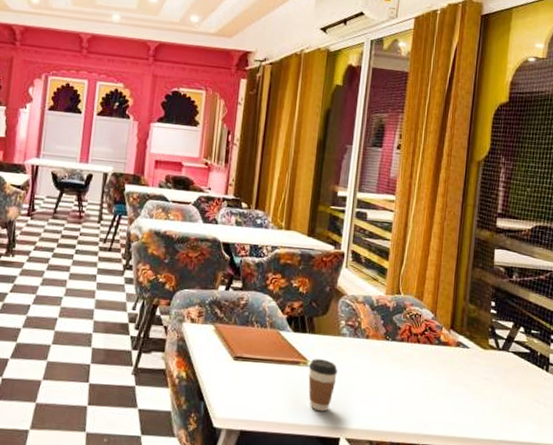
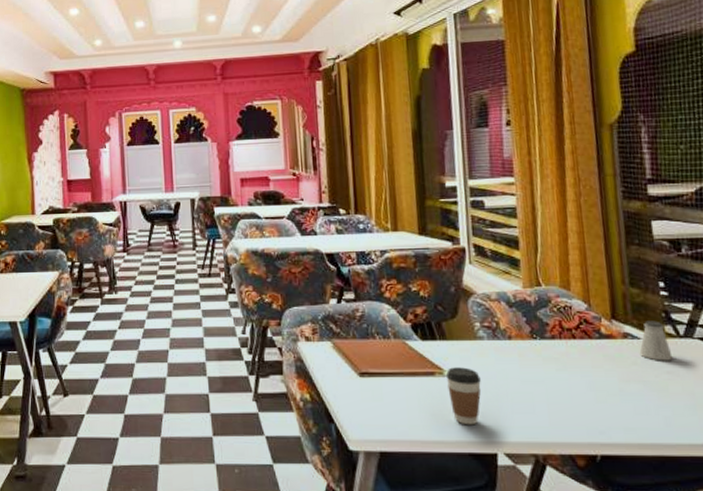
saltshaker: none [466,333,491,369] -> present [639,321,673,361]

